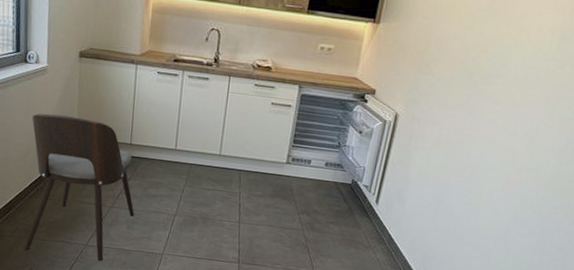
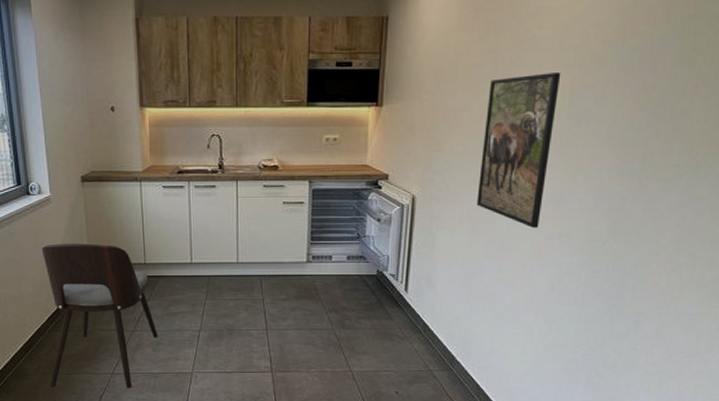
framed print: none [455,12,554,160] -> present [476,73,561,228]

